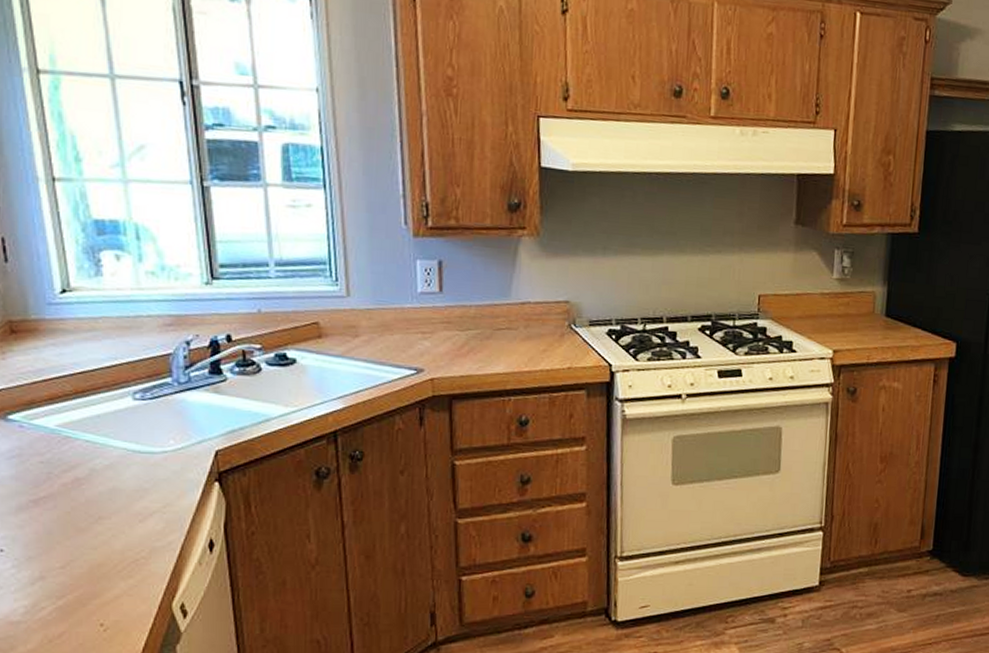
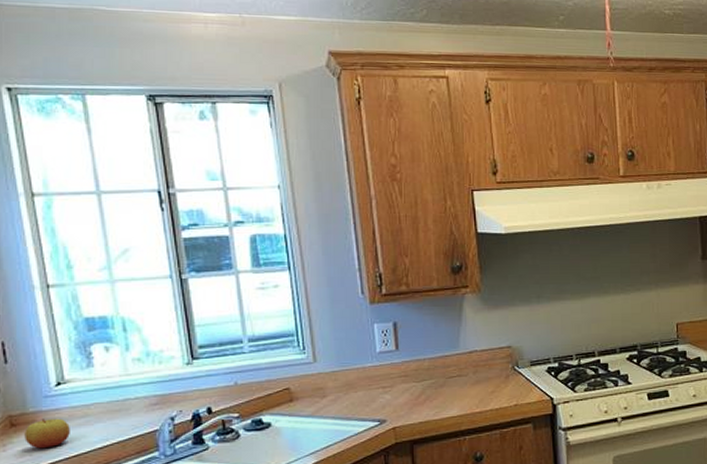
apple: none [26,328,75,361] -> present [25,418,70,449]

